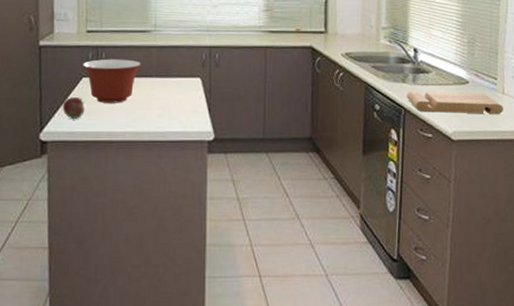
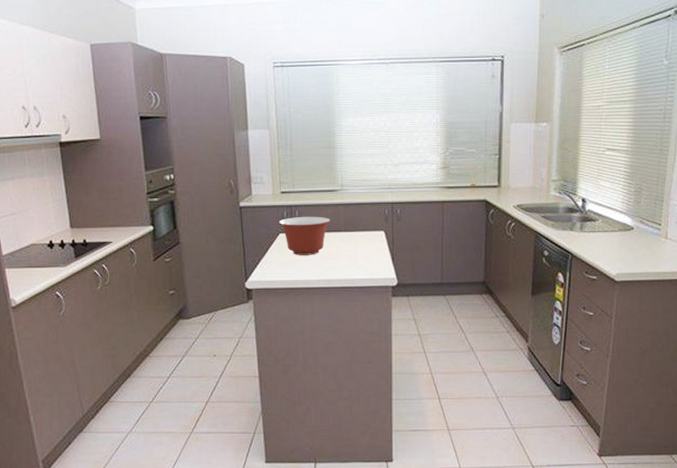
fruit: present [62,97,85,119] -> none [263,251,283,269]
cutting board: present [407,91,503,115] -> none [574,238,665,258]

